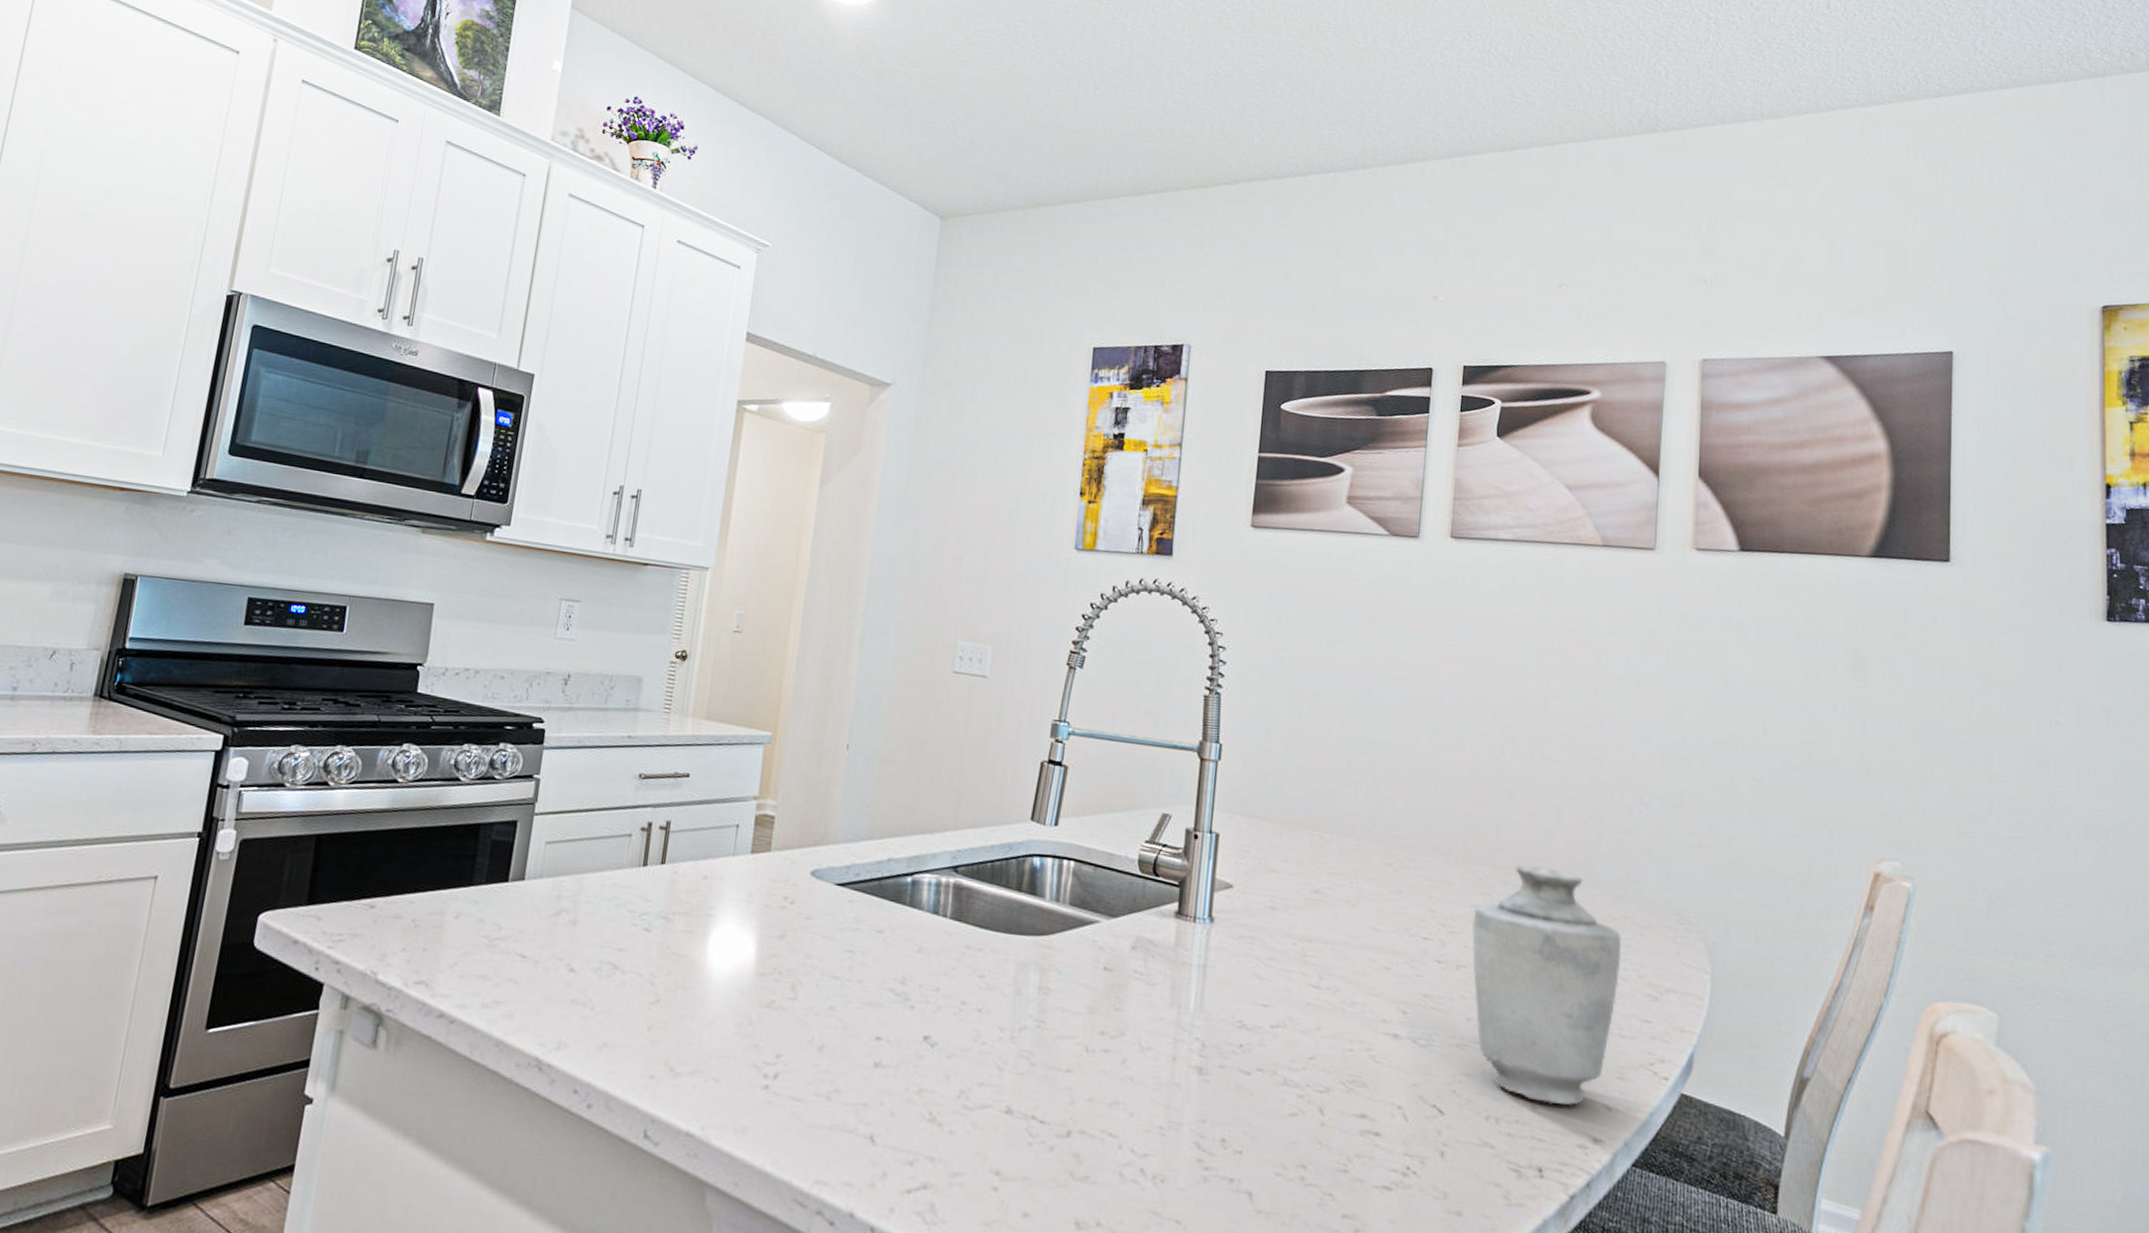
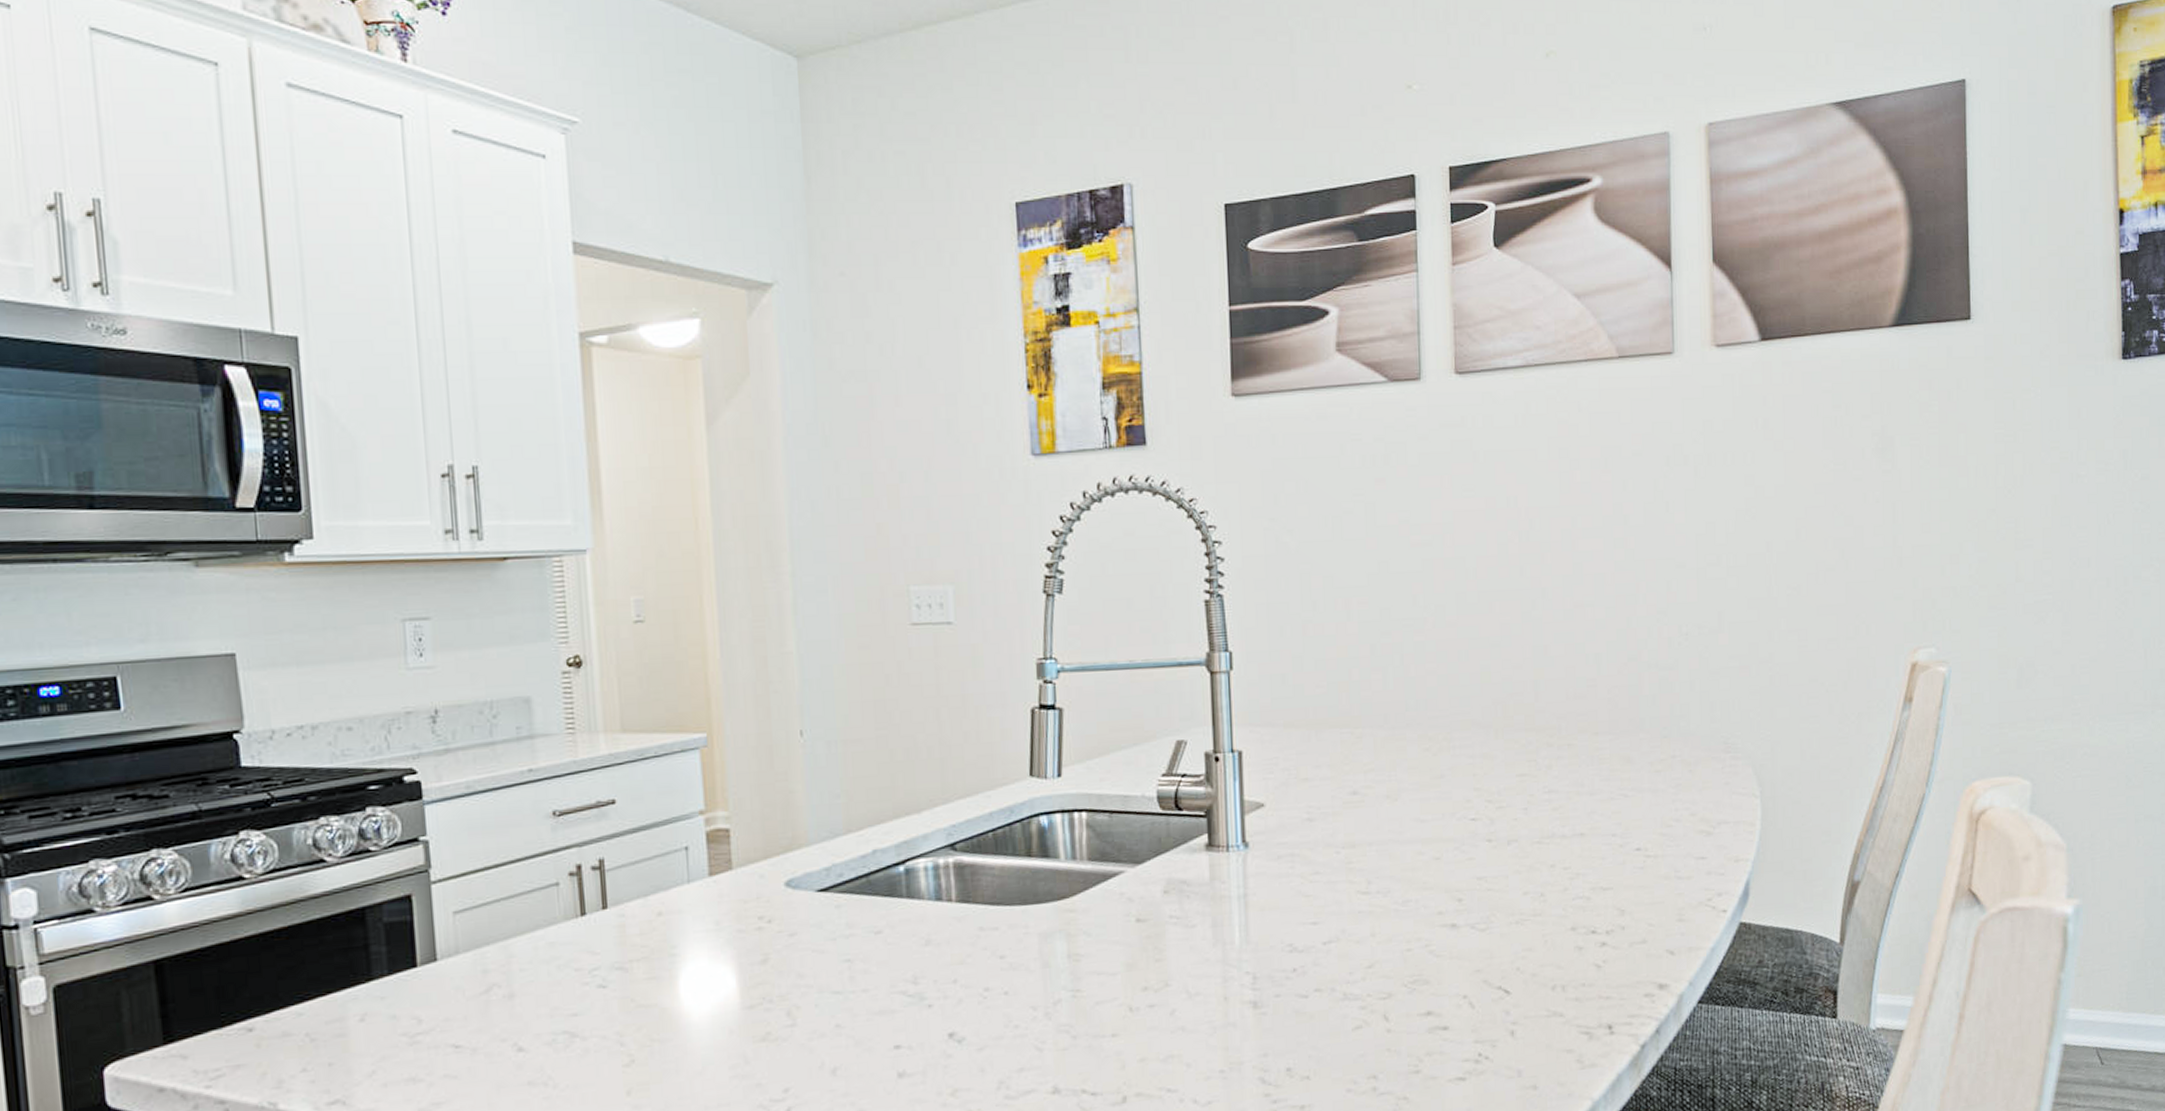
vase: present [1472,864,1621,1106] -> none [1519,720,1672,961]

